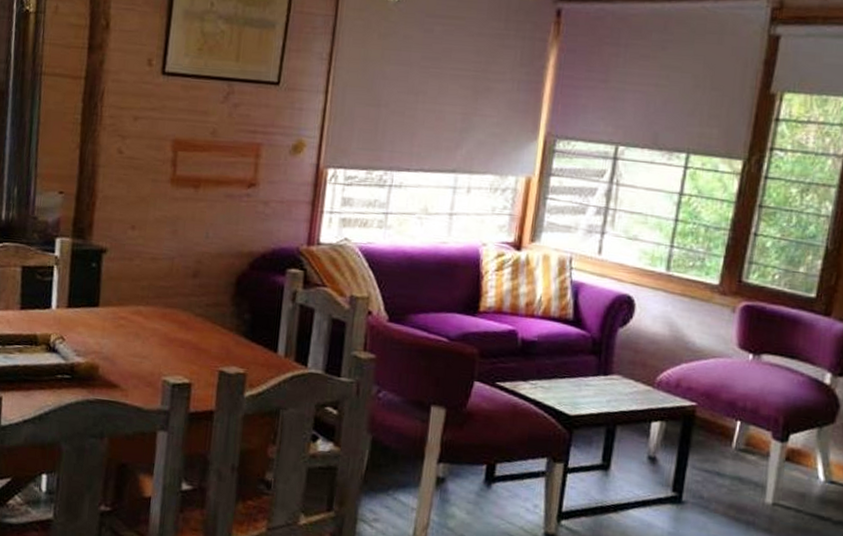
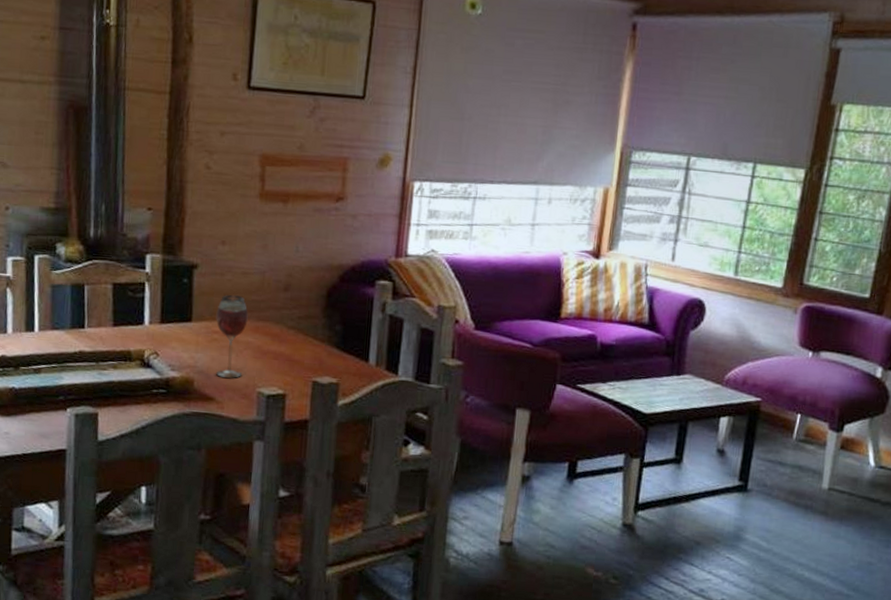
wineglass: none [122,280,156,366] -> present [216,294,248,378]

